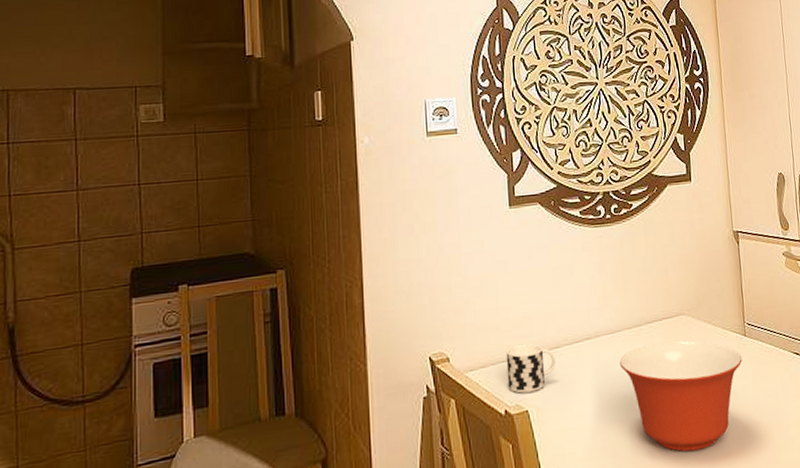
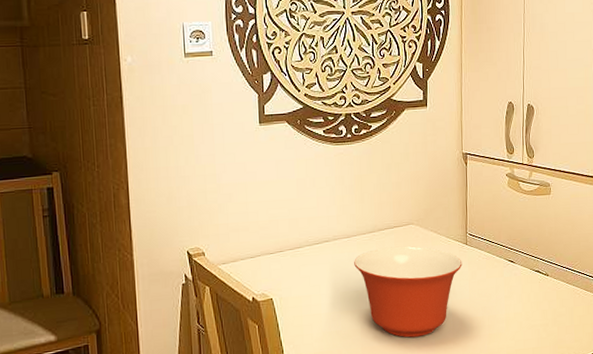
cup: present [506,343,556,394] -> none [254,243,298,284]

